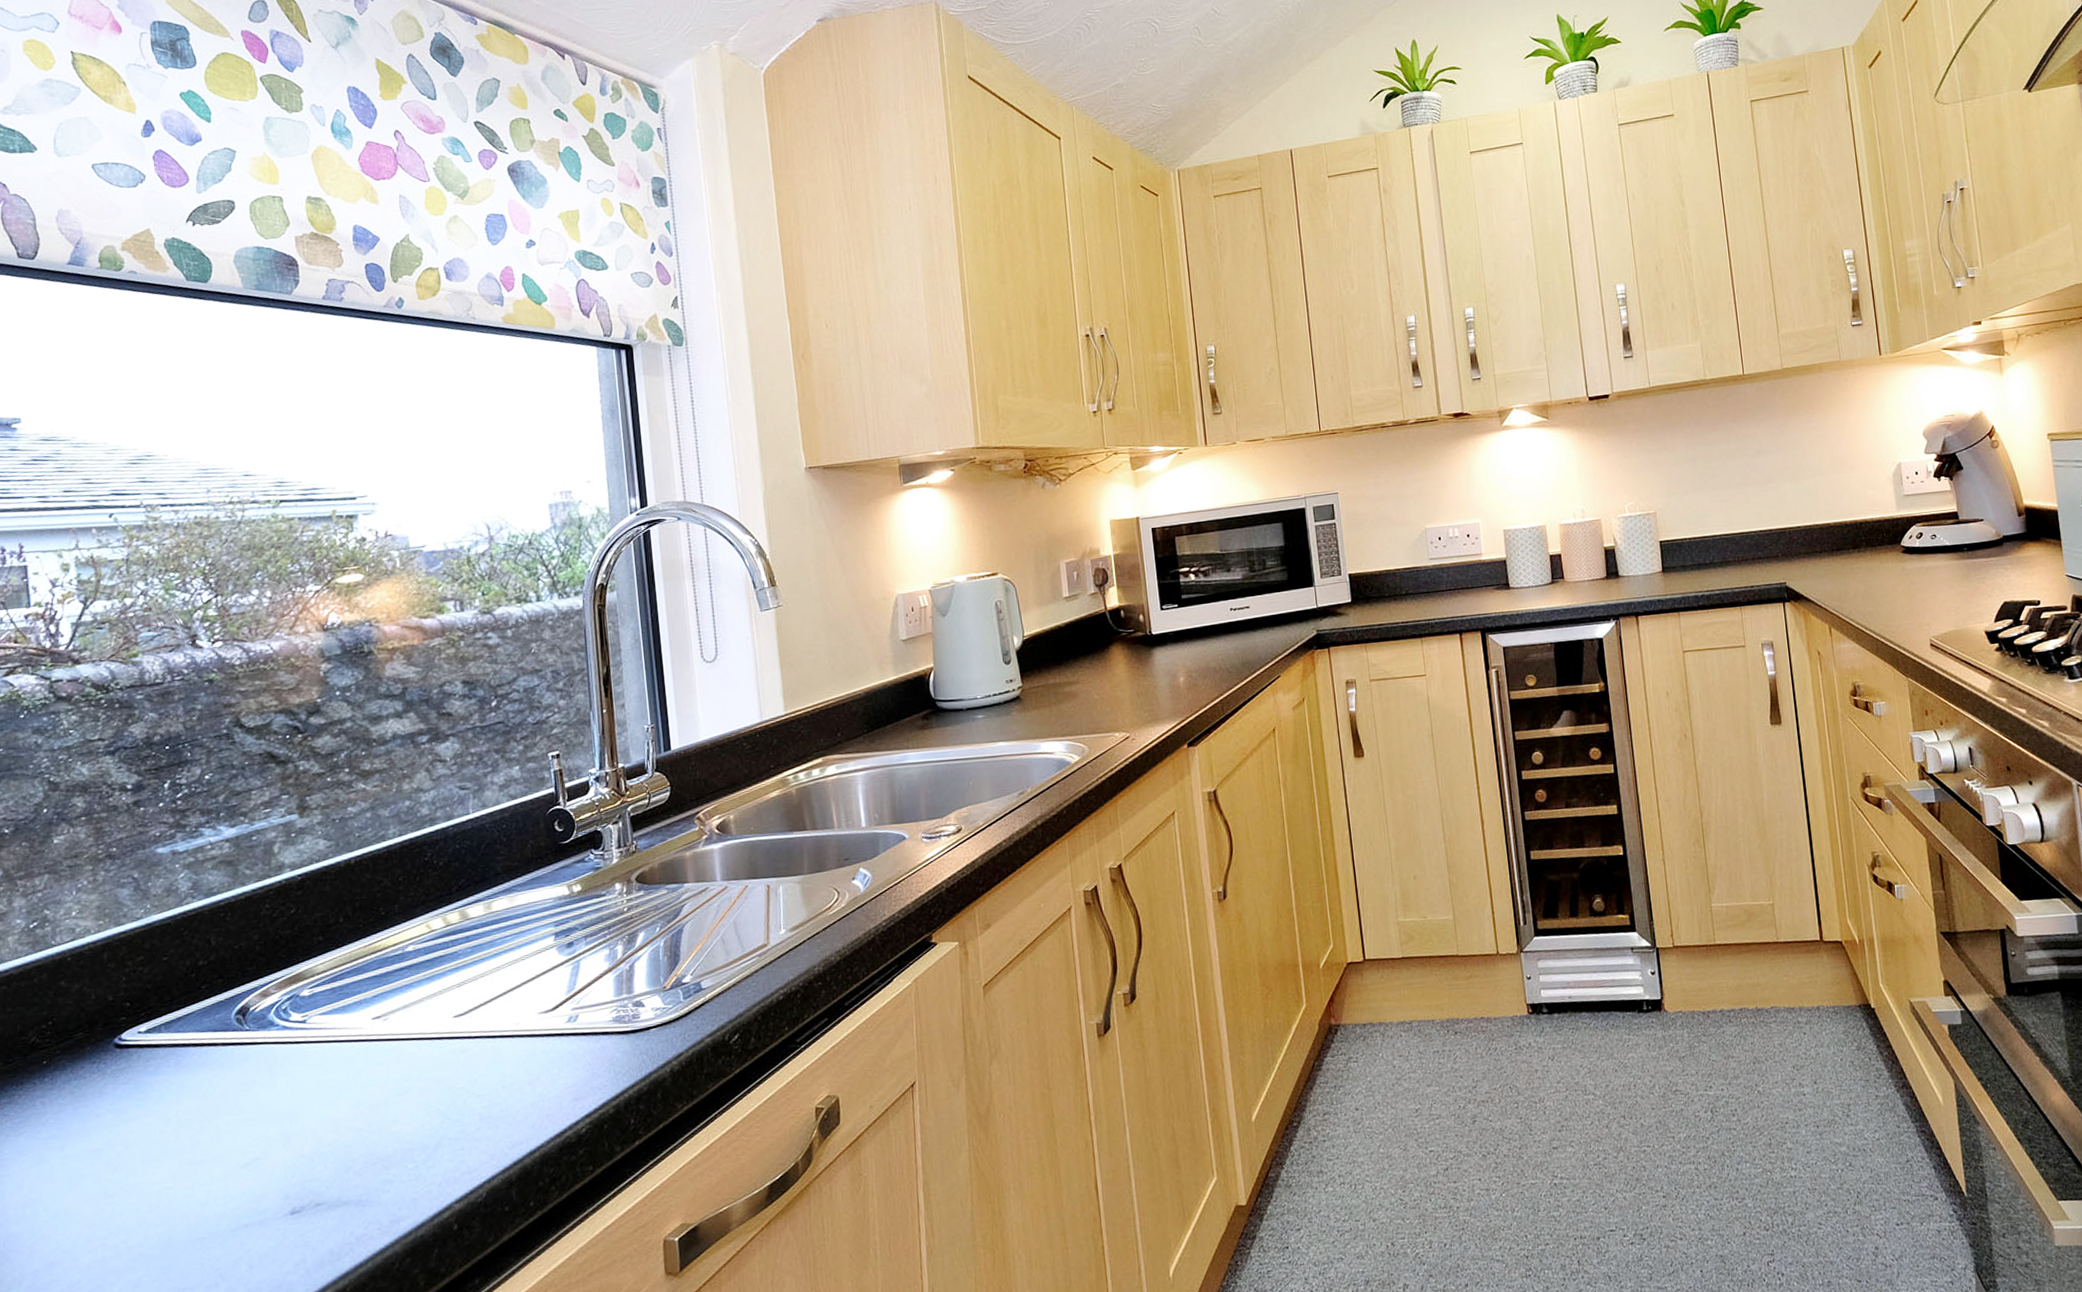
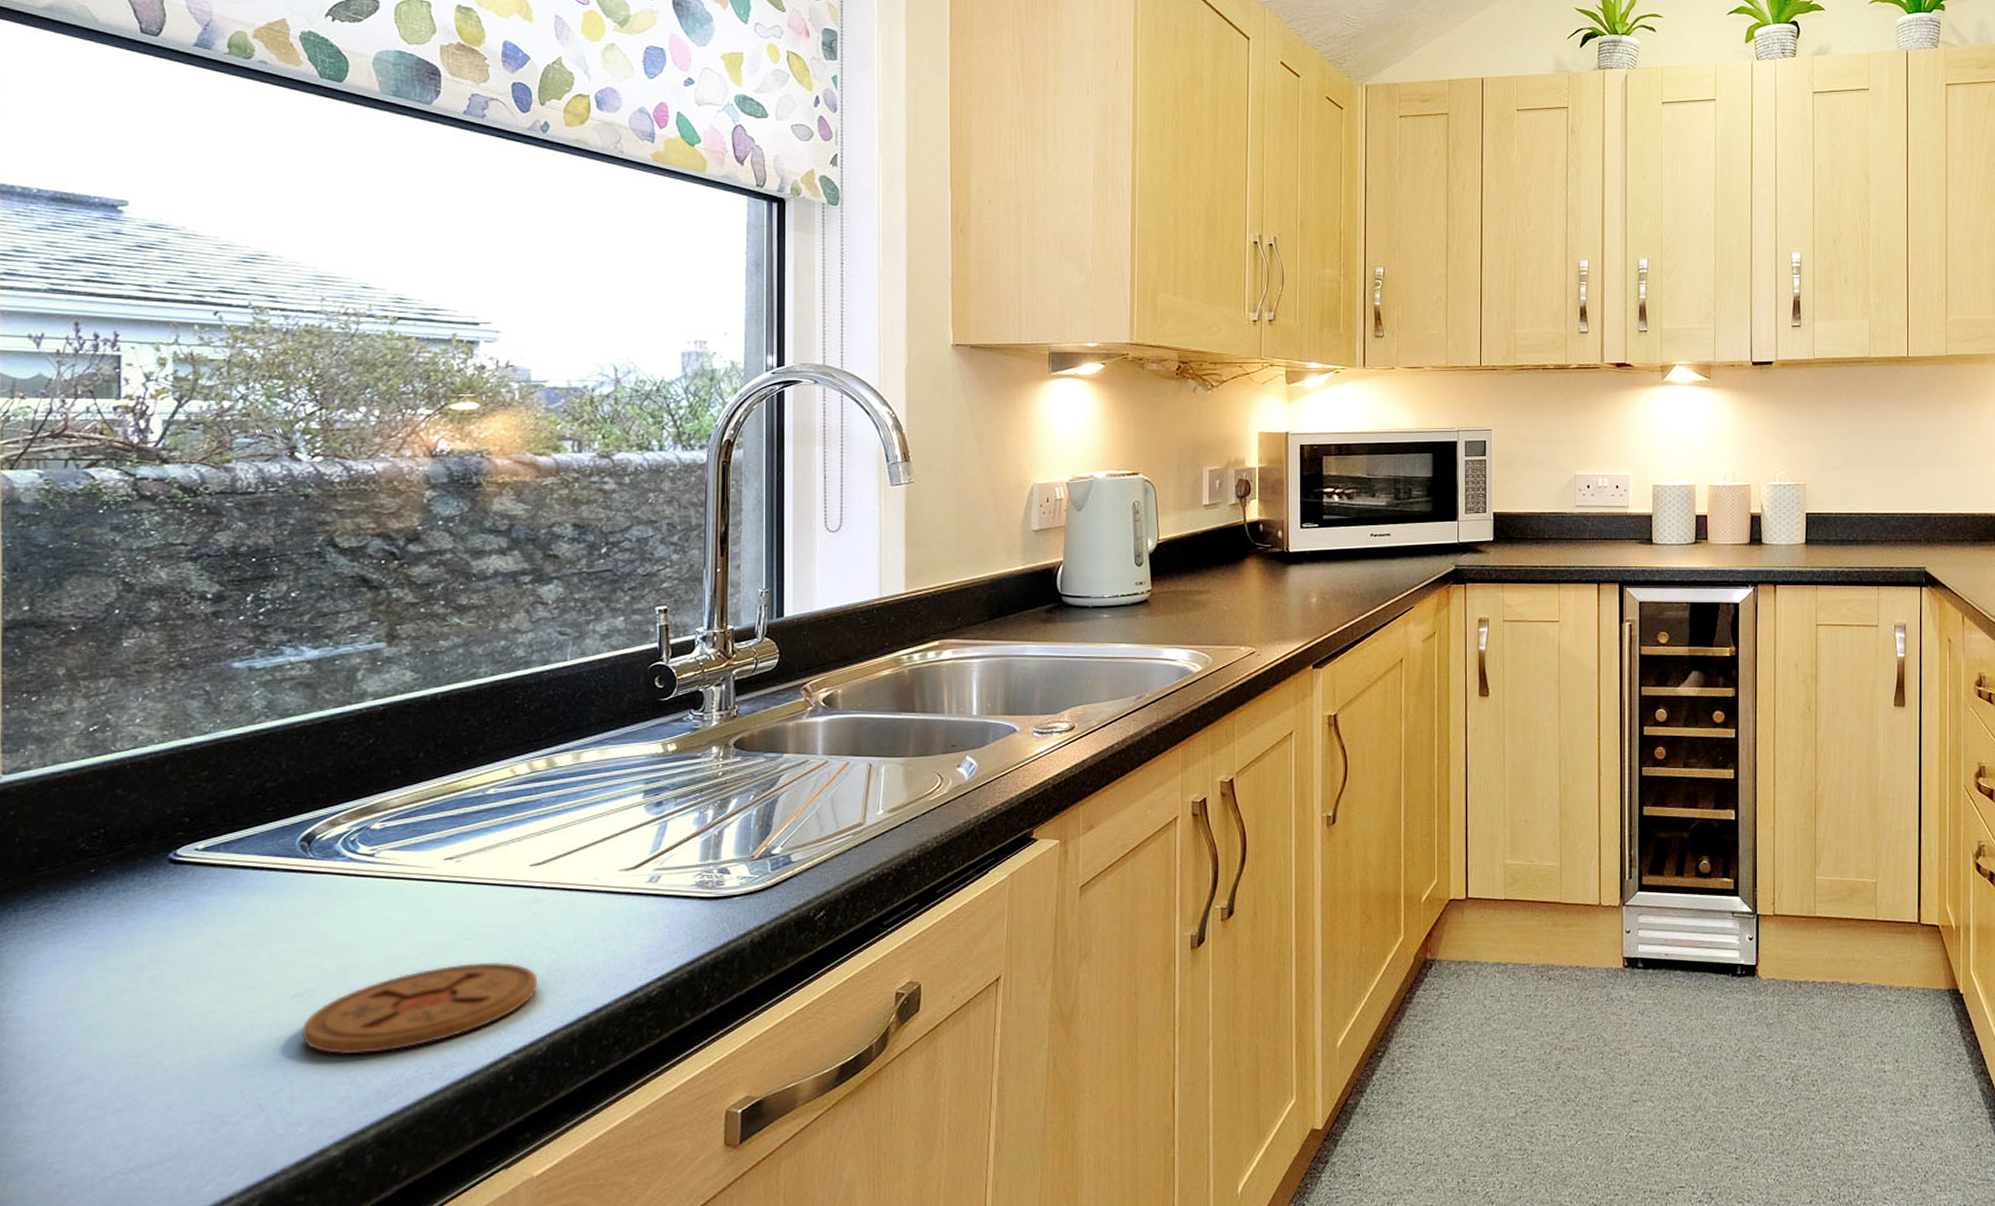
coaster: none [253,1113,472,1219] -> present [302,962,537,1055]

